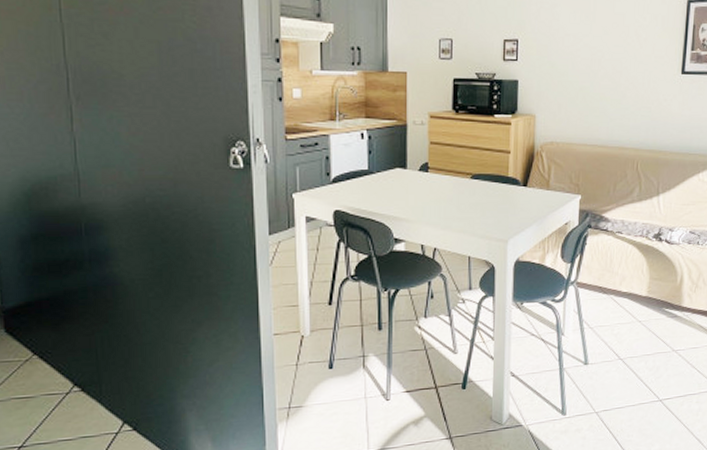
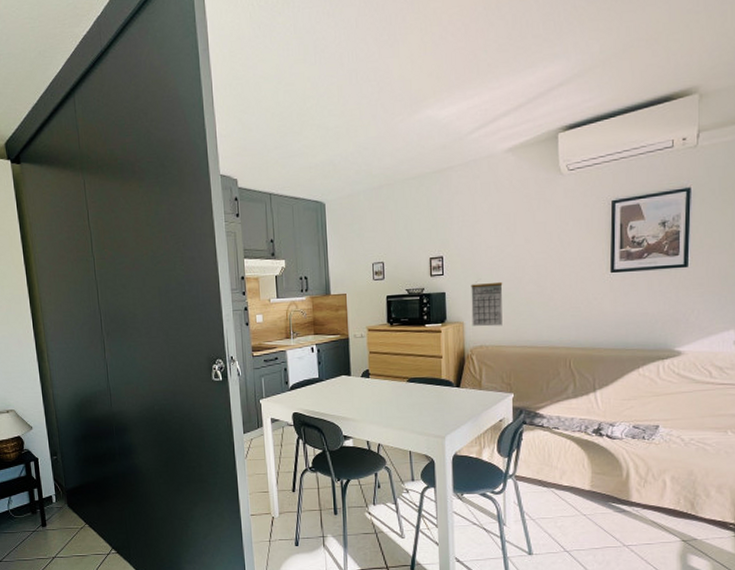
calendar: none [544,71,578,122] -> present [471,281,503,327]

